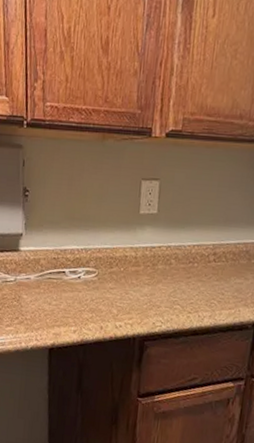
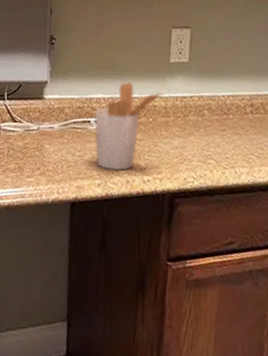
utensil holder: none [68,233,133,318] -> present [94,82,163,171]

